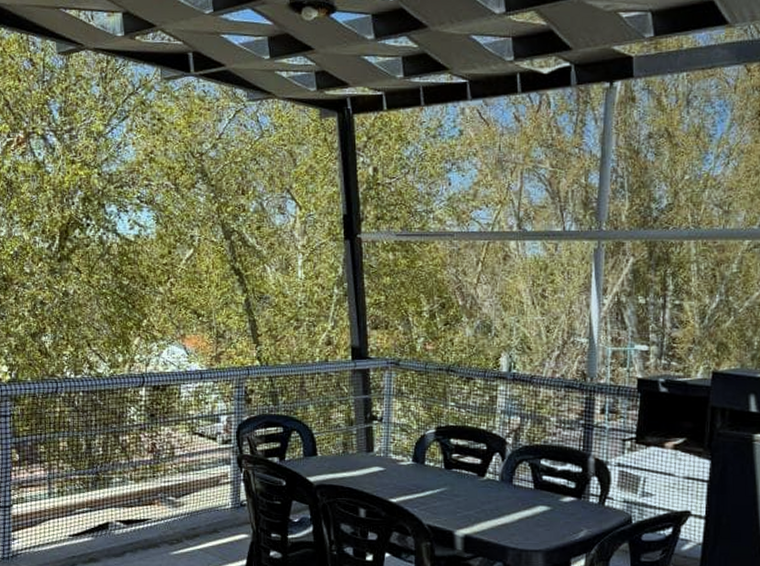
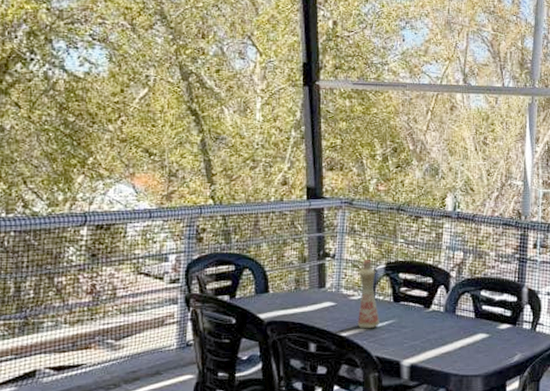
bottle: none [408,422,430,496] -> present [357,258,380,329]

